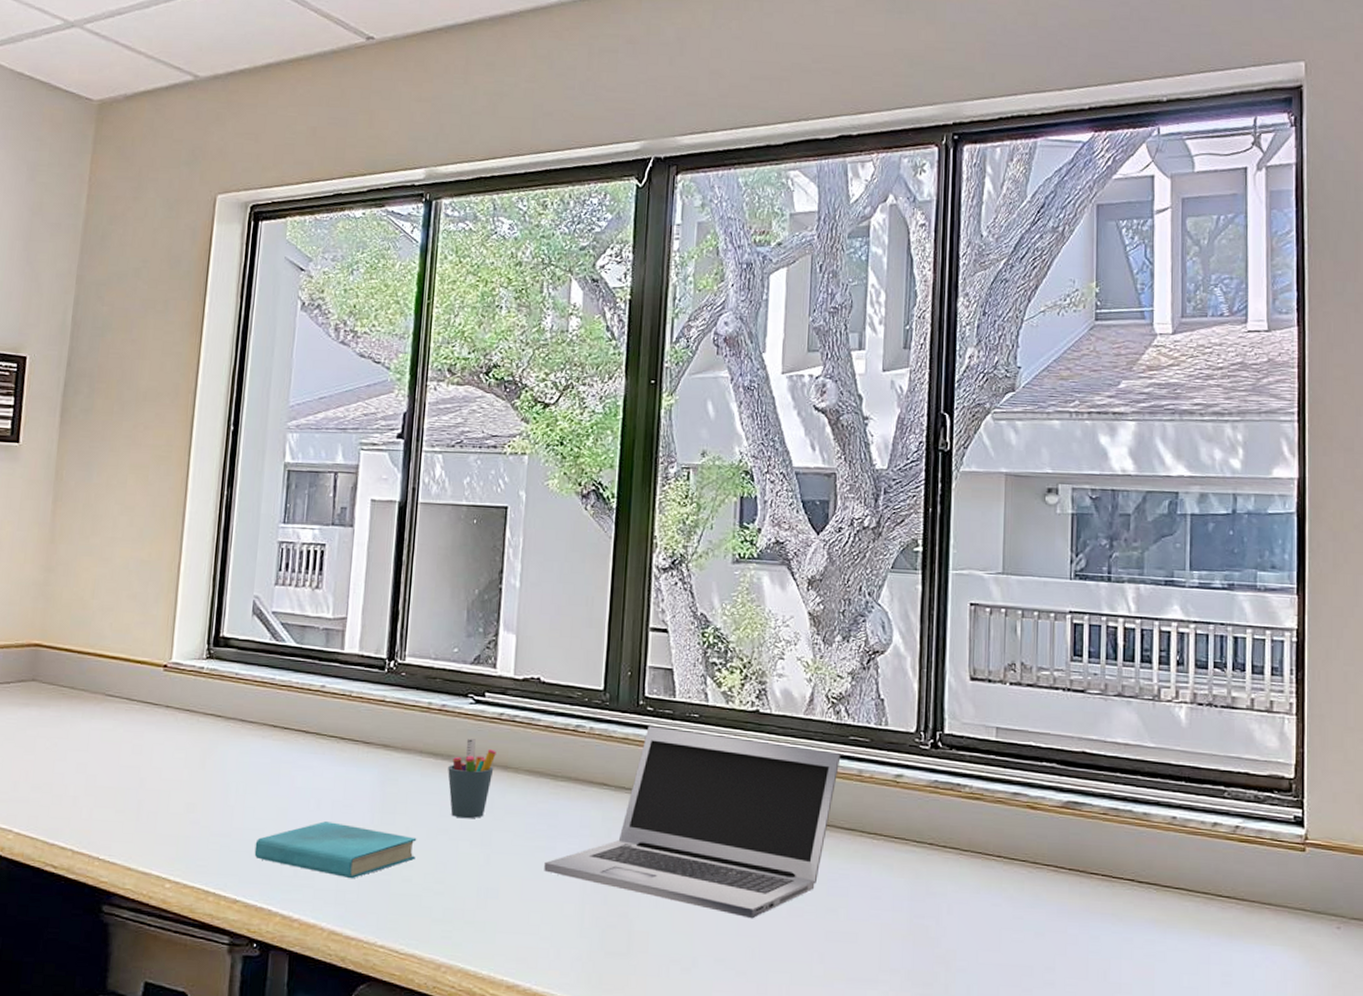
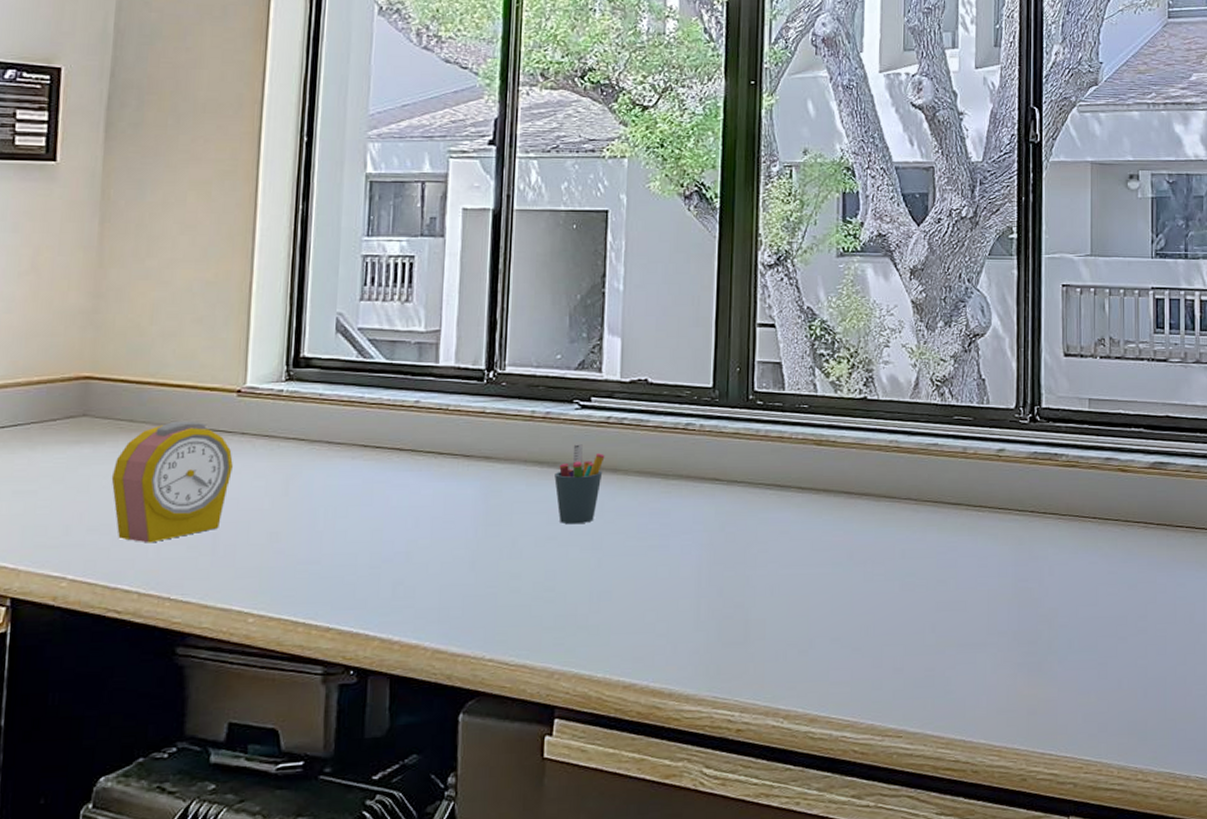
alarm clock: none [53,690,158,805] -> present [111,420,233,543]
book: present [254,821,417,879] -> none [347,539,524,595]
laptop: present [544,726,841,919] -> none [658,419,946,597]

